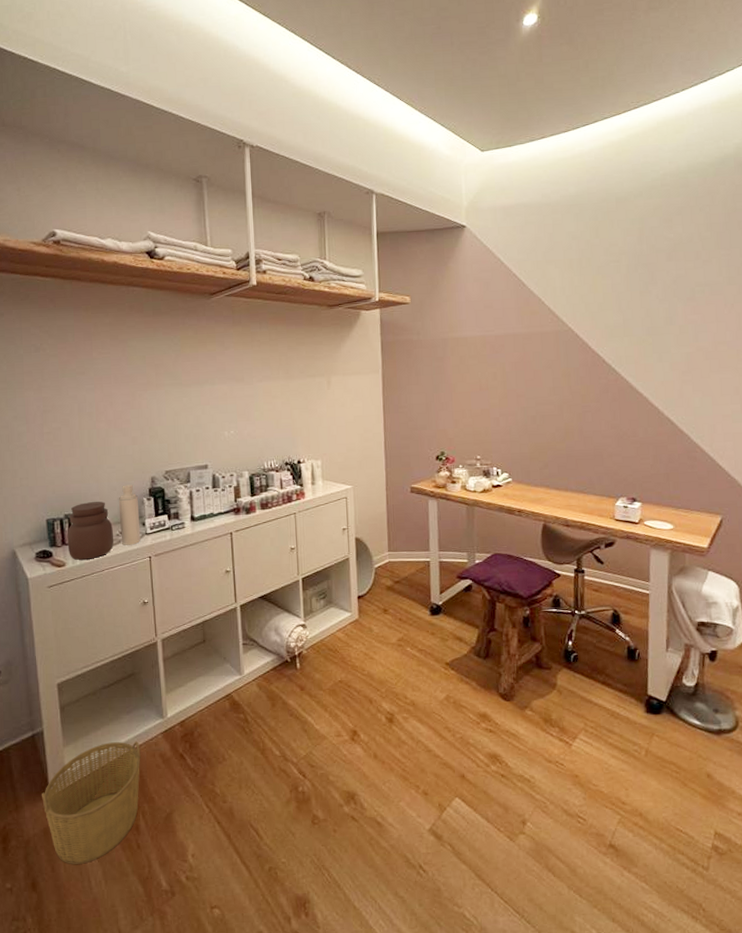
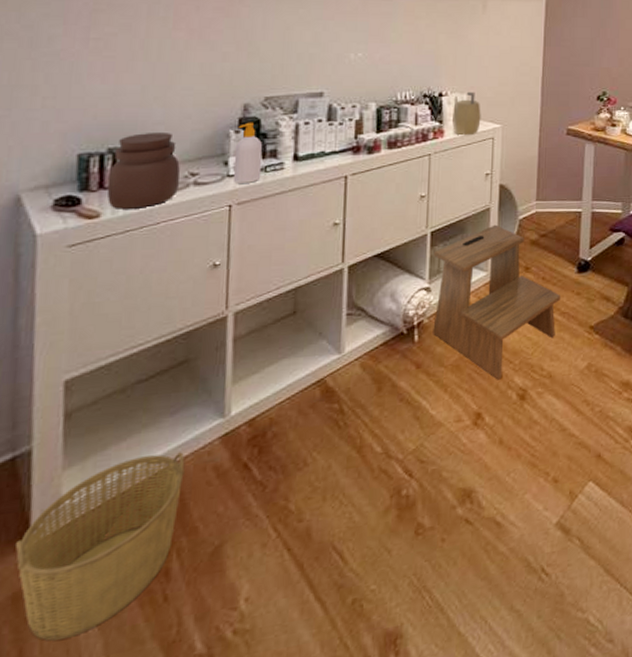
spray bottle: present [118,484,141,545] -> none [190,112,222,190]
soap bottle: none [148,491,169,540] -> present [233,122,263,183]
step stool: none [305,572,417,704] -> present [433,224,560,380]
soap dispenser: none [311,458,335,497] -> present [452,91,481,136]

